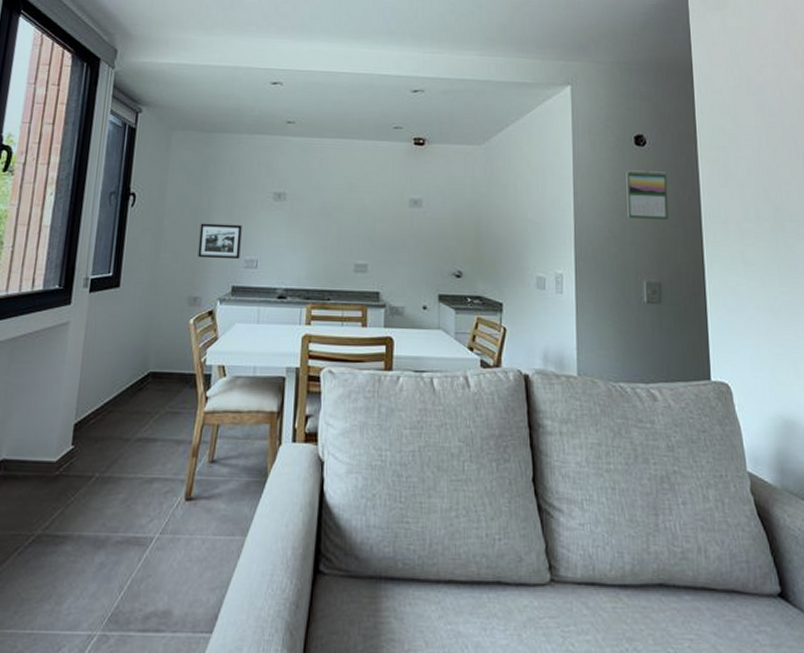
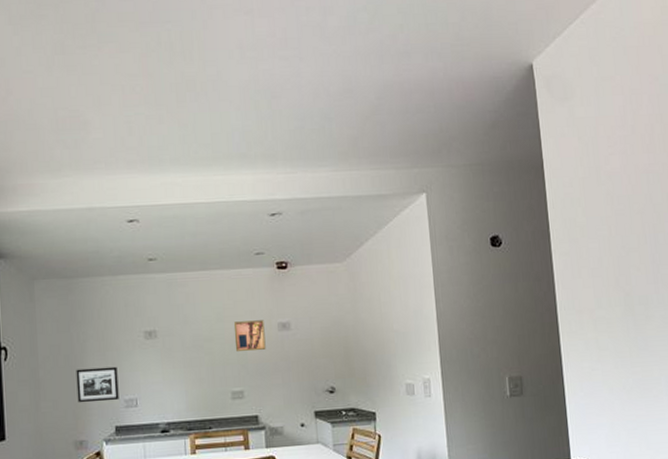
wall art: none [363,193,396,225] -> present [233,320,266,351]
calendar: present [626,170,669,220] -> none [484,269,527,318]

